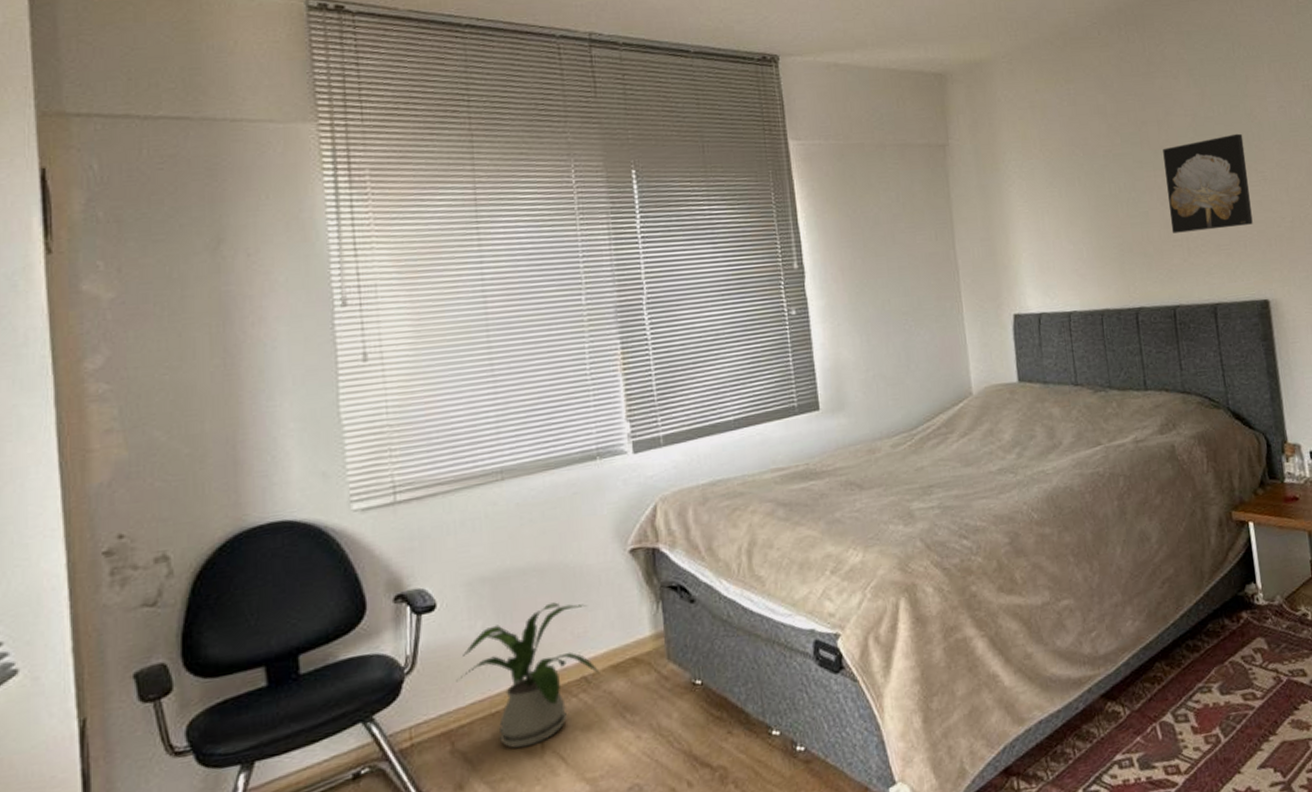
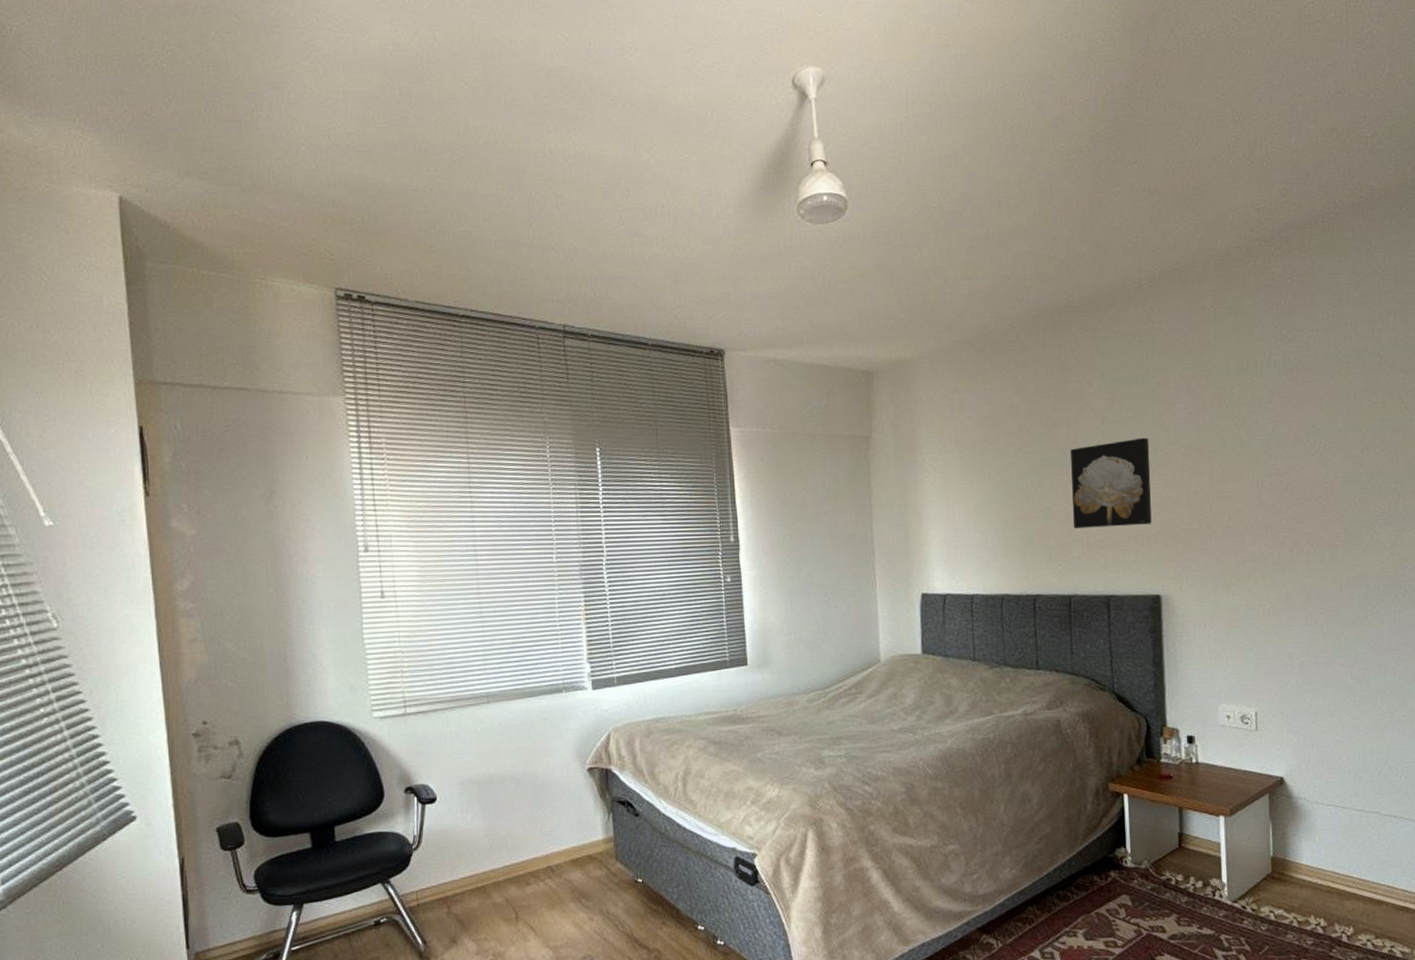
house plant: present [456,602,600,749] -> none [451,805,562,917]

